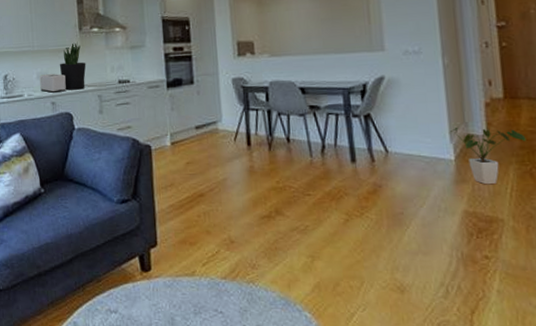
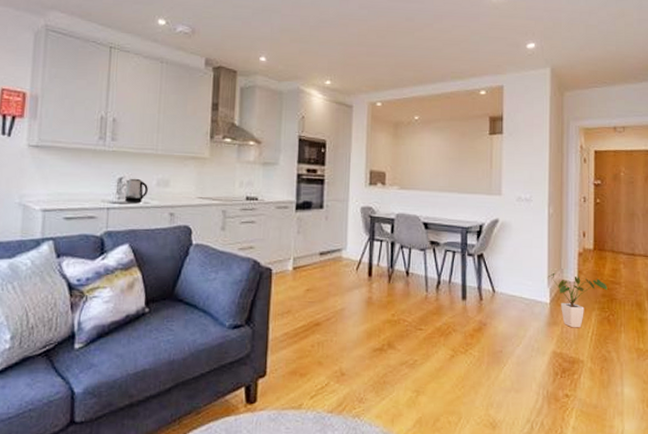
kettle: none [11,74,30,97] -> present [125,178,148,203]
toaster: present [39,74,66,93] -> none [159,182,189,203]
planter: present [59,41,86,91] -> none [183,150,214,202]

